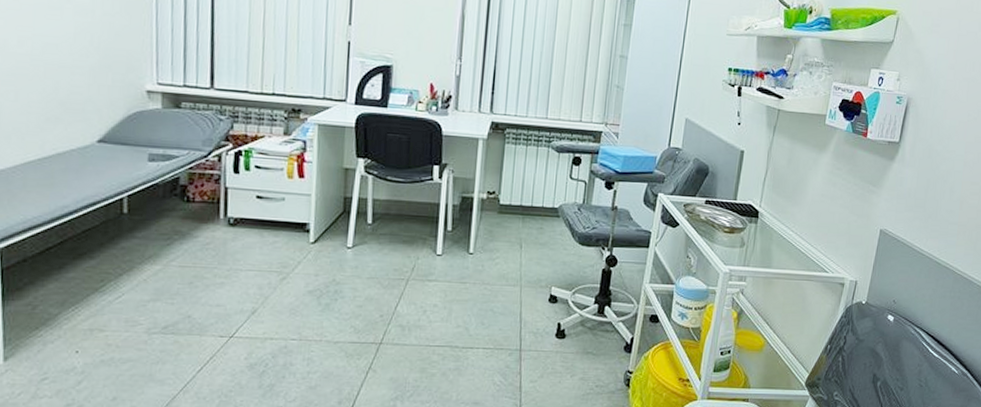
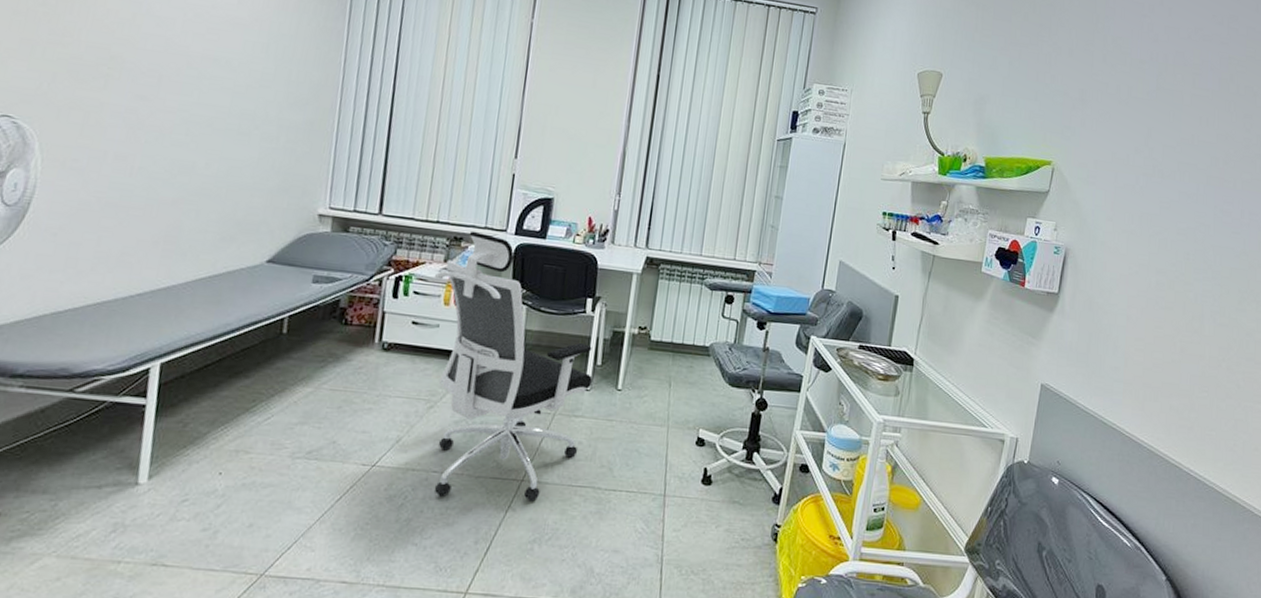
office chair: none [274,102,443,363] -> present [434,230,592,502]

